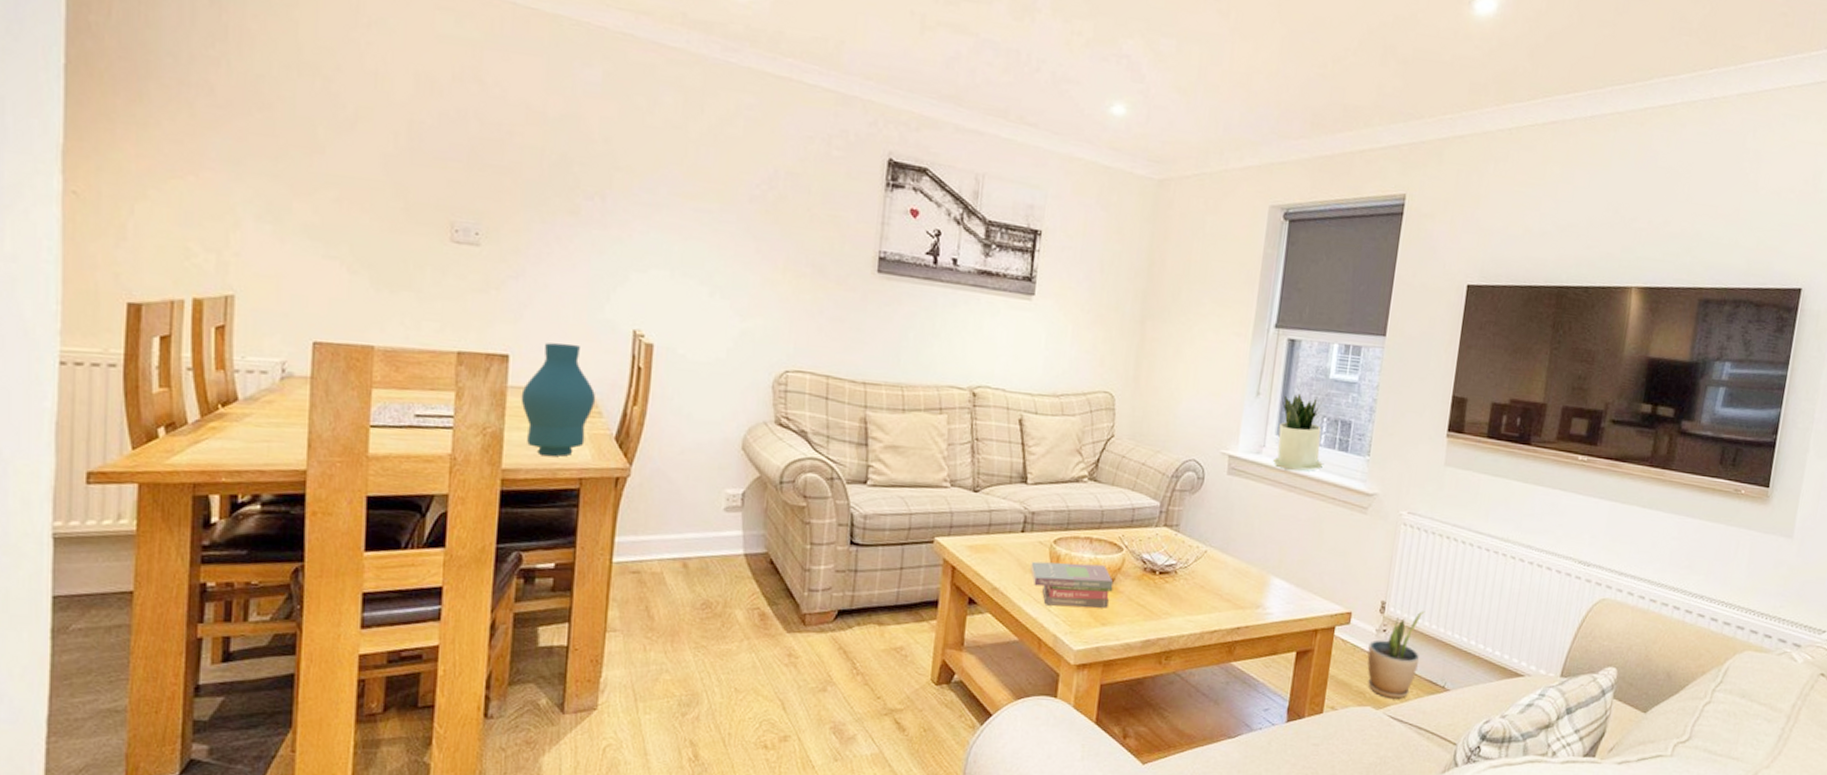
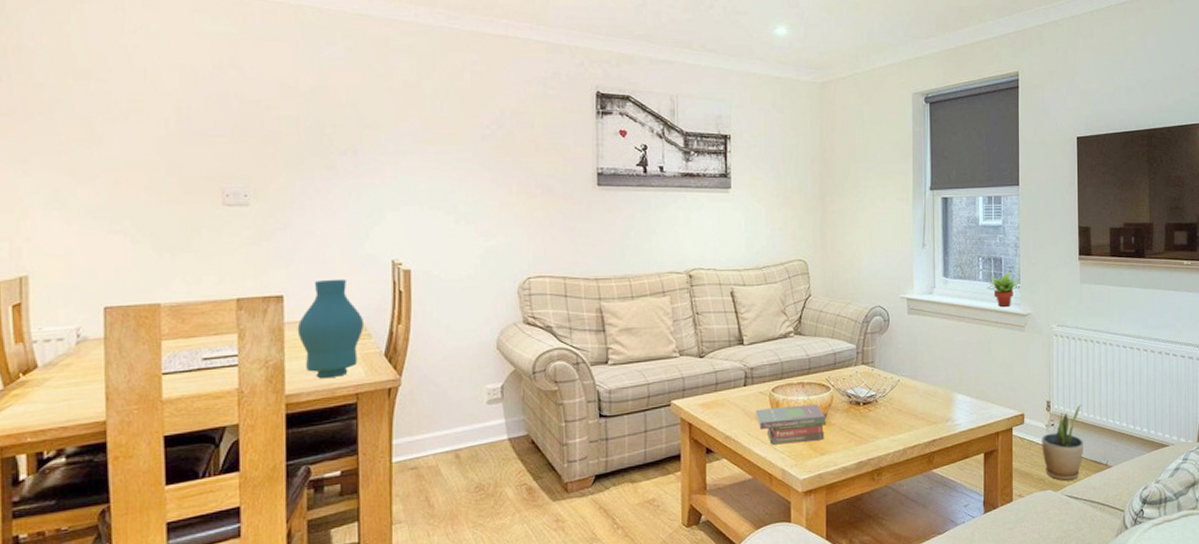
planter: present [1272,393,1323,472] -> none [943,240,984,305]
succulent plant: none [1328,438,1369,483] -> present [987,270,1019,308]

